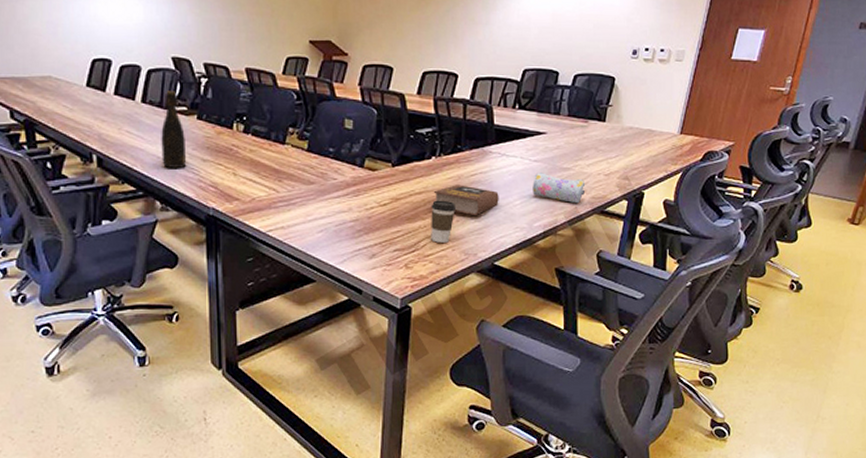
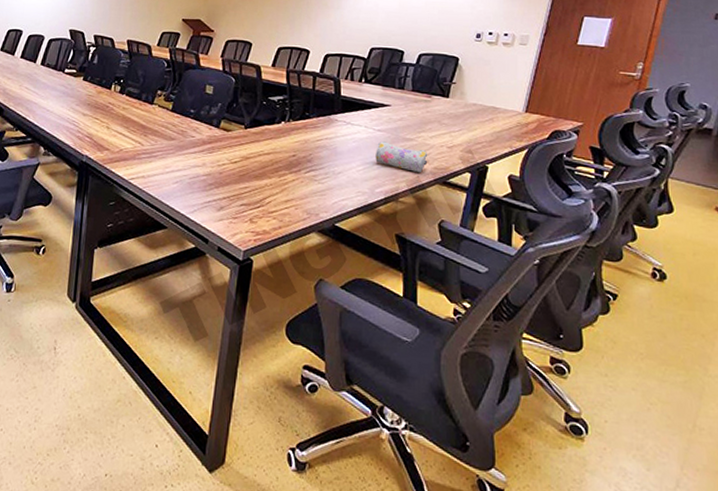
bottle: present [161,91,186,168] -> none [50,56,72,120]
coffee cup: present [431,200,455,243] -> none [276,161,301,201]
book: present [433,185,499,215] -> none [281,148,343,177]

